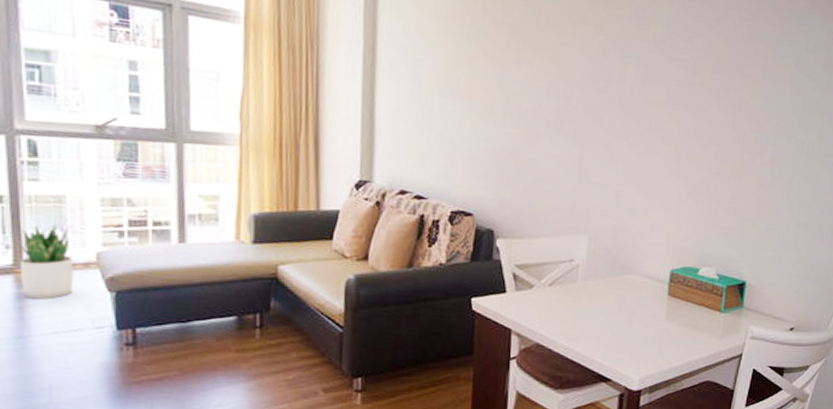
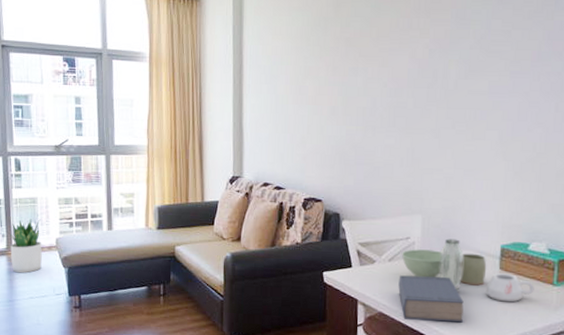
book: none [558,302,629,353] -> present [398,275,464,323]
bowl: none [563,272,609,305] -> present [401,249,442,278]
vase: none [604,261,632,320] -> present [439,238,464,292]
mug: none [627,277,655,313] -> present [461,253,487,286]
cup: none [652,299,702,330] -> present [486,273,535,303]

